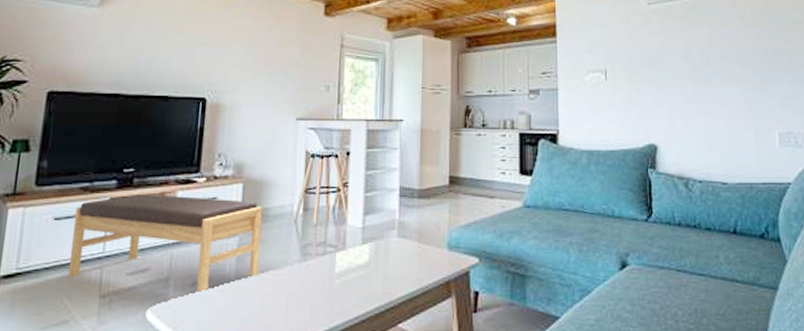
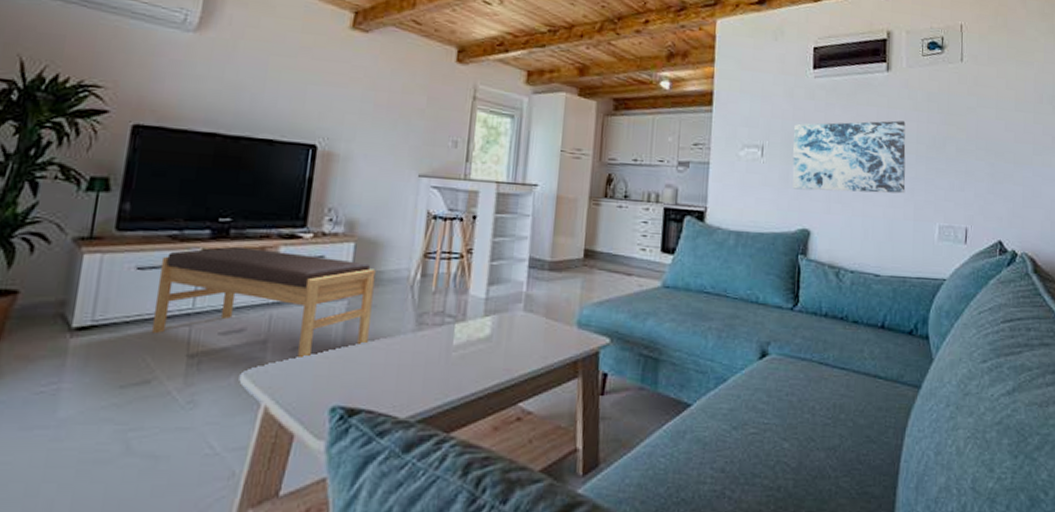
wall art: none [633,38,743,108] -> present [792,120,906,194]

